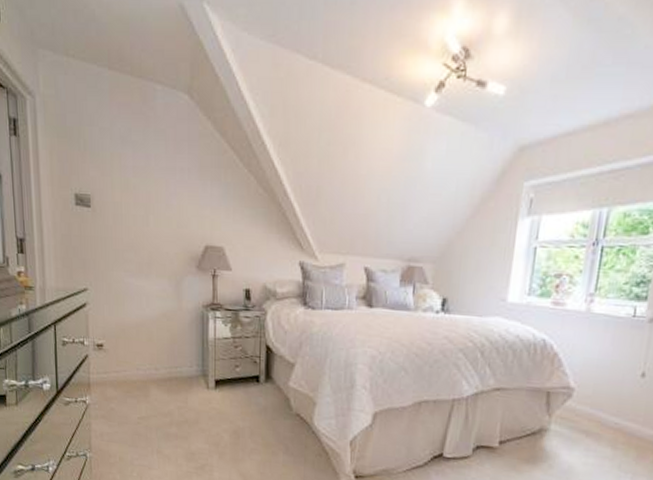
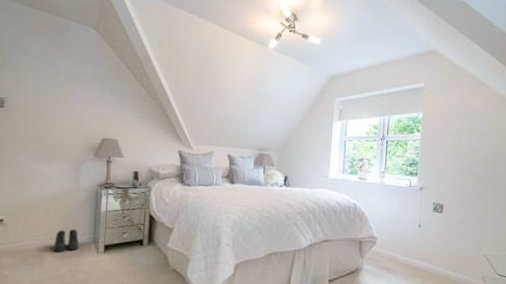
boots: none [159,358,187,385] -> present [54,229,79,252]

